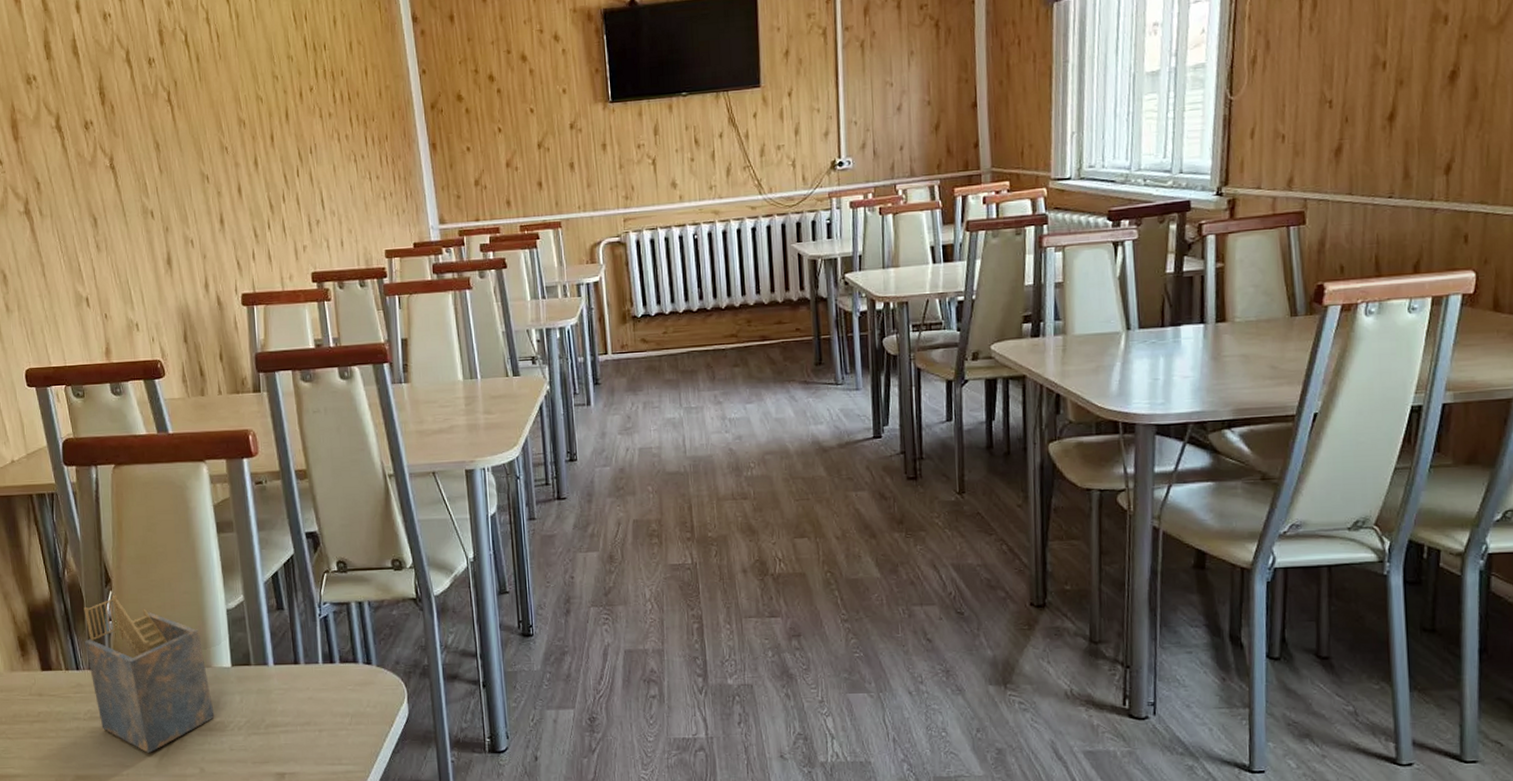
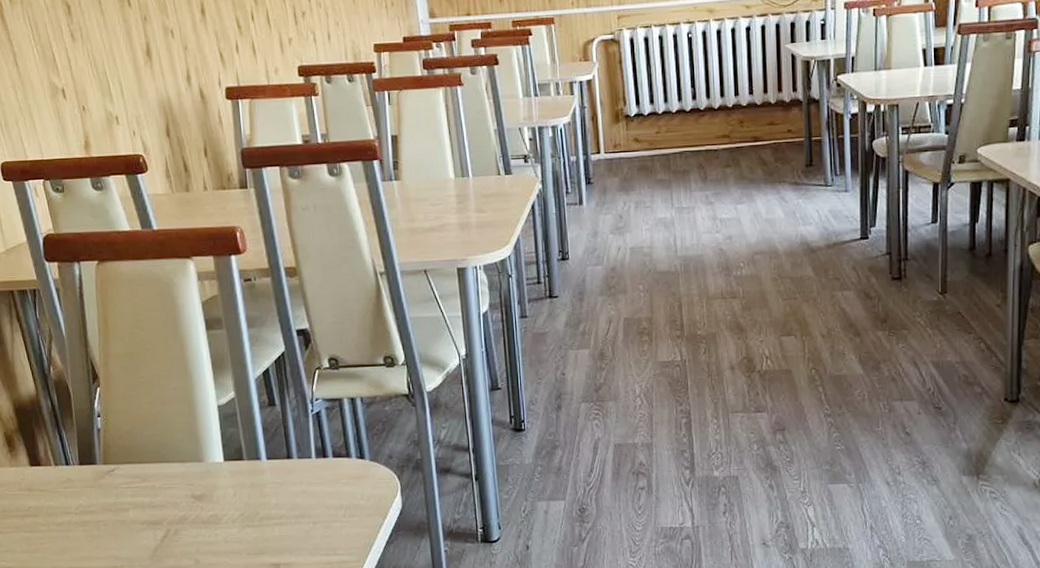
napkin holder: present [84,594,215,753] -> none [71,391,208,545]

